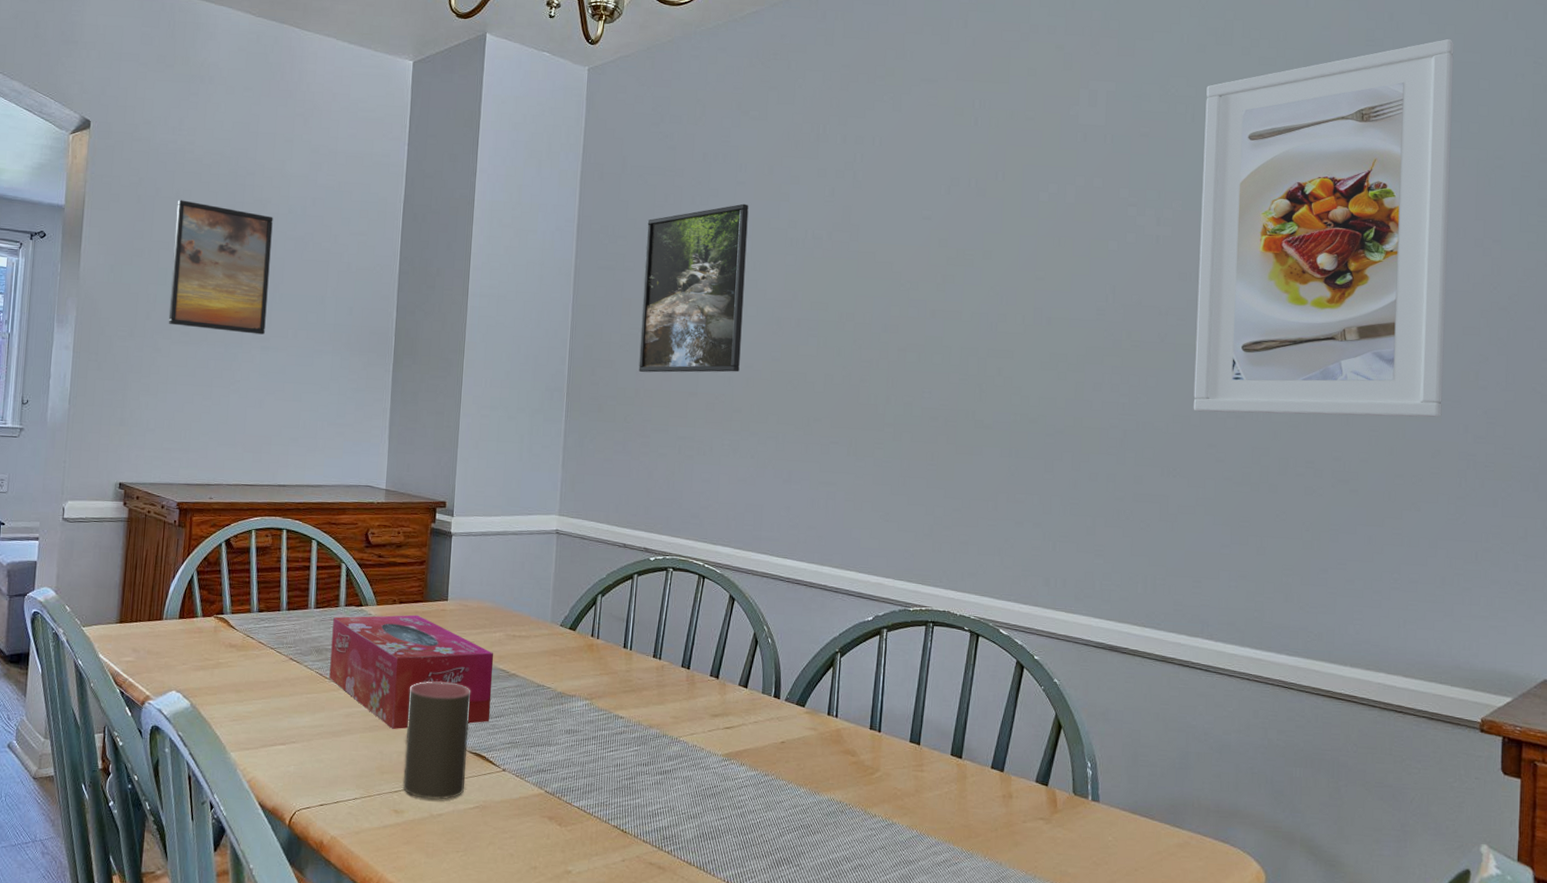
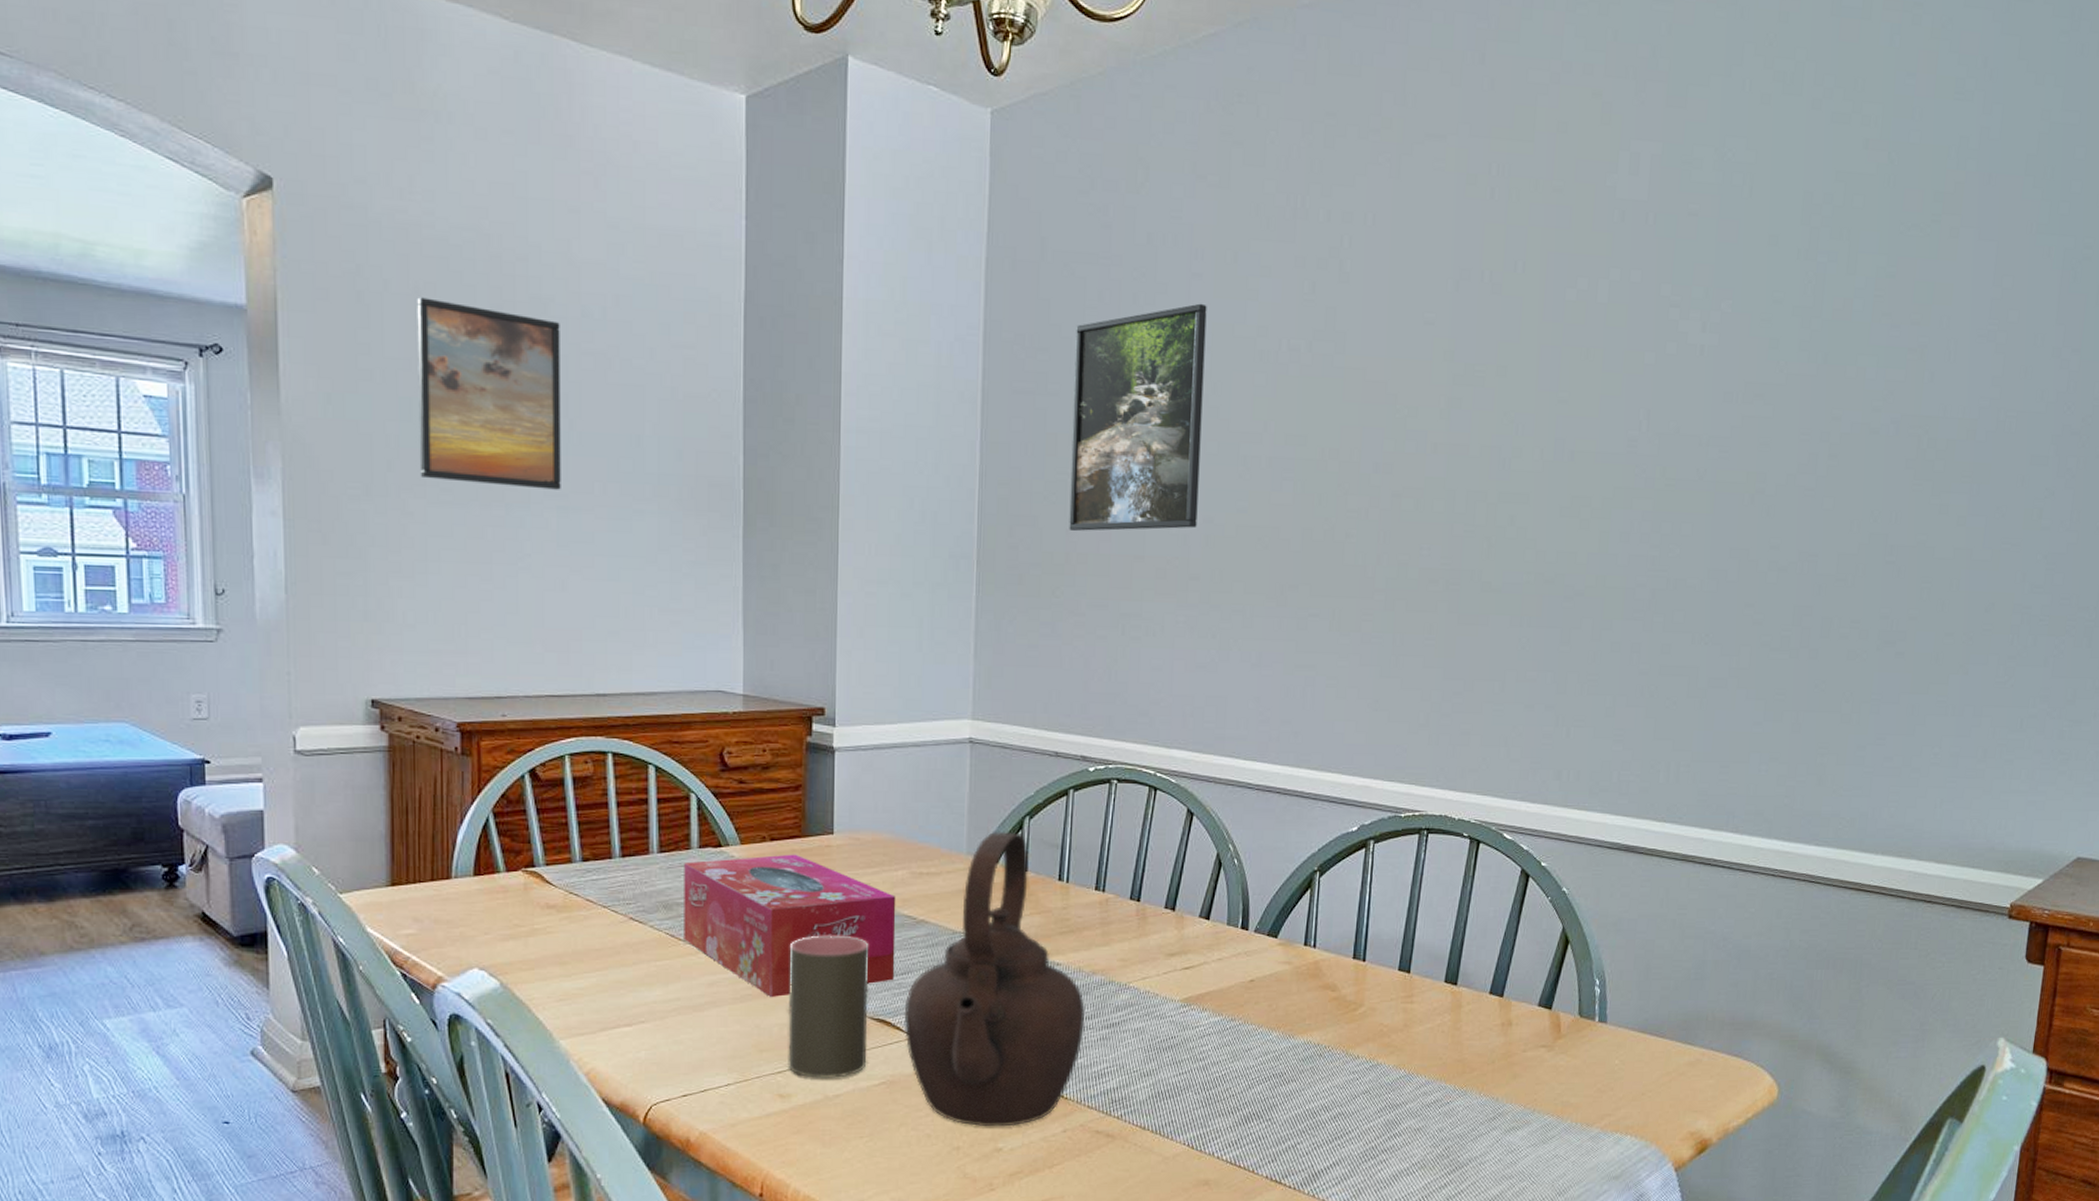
teapot: none [496,605,642,853] -> present [904,831,1085,1127]
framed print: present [1193,38,1454,418] -> none [1731,92,2052,565]

